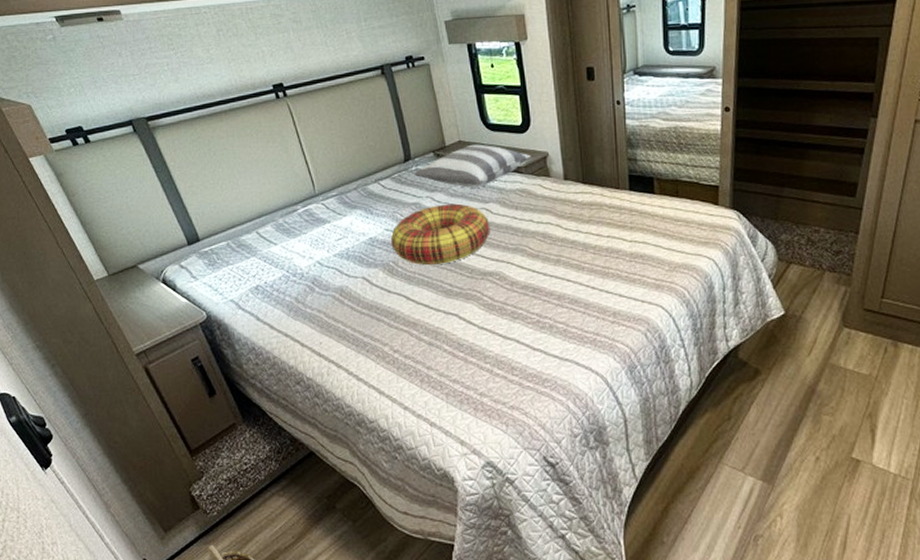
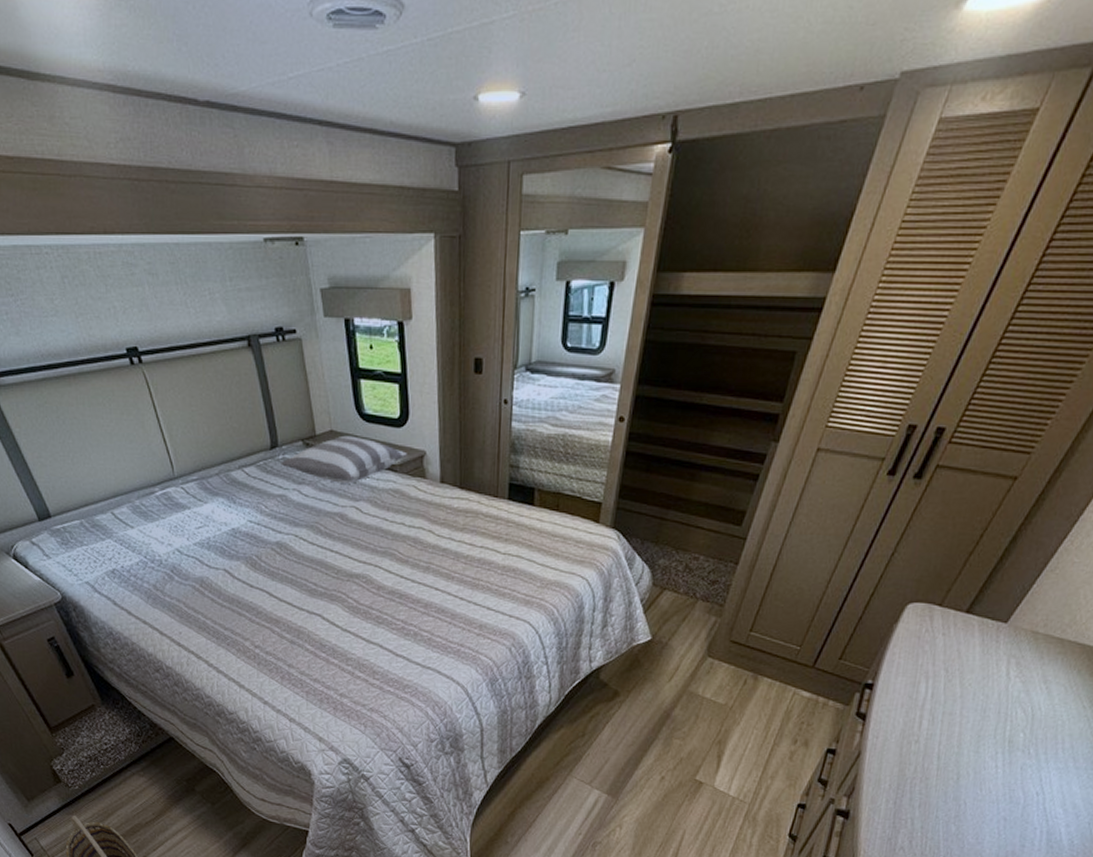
cushion: present [391,203,490,265] -> none [255,498,359,562]

